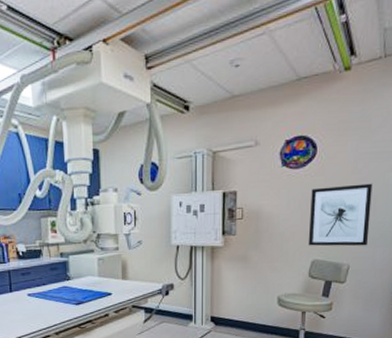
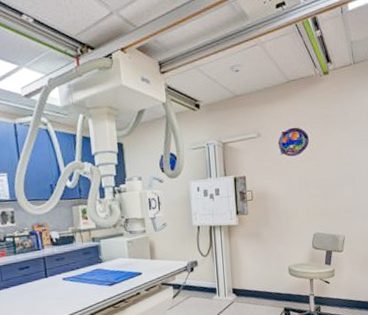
wall art: present [308,183,373,247] -> none [307,166,358,221]

